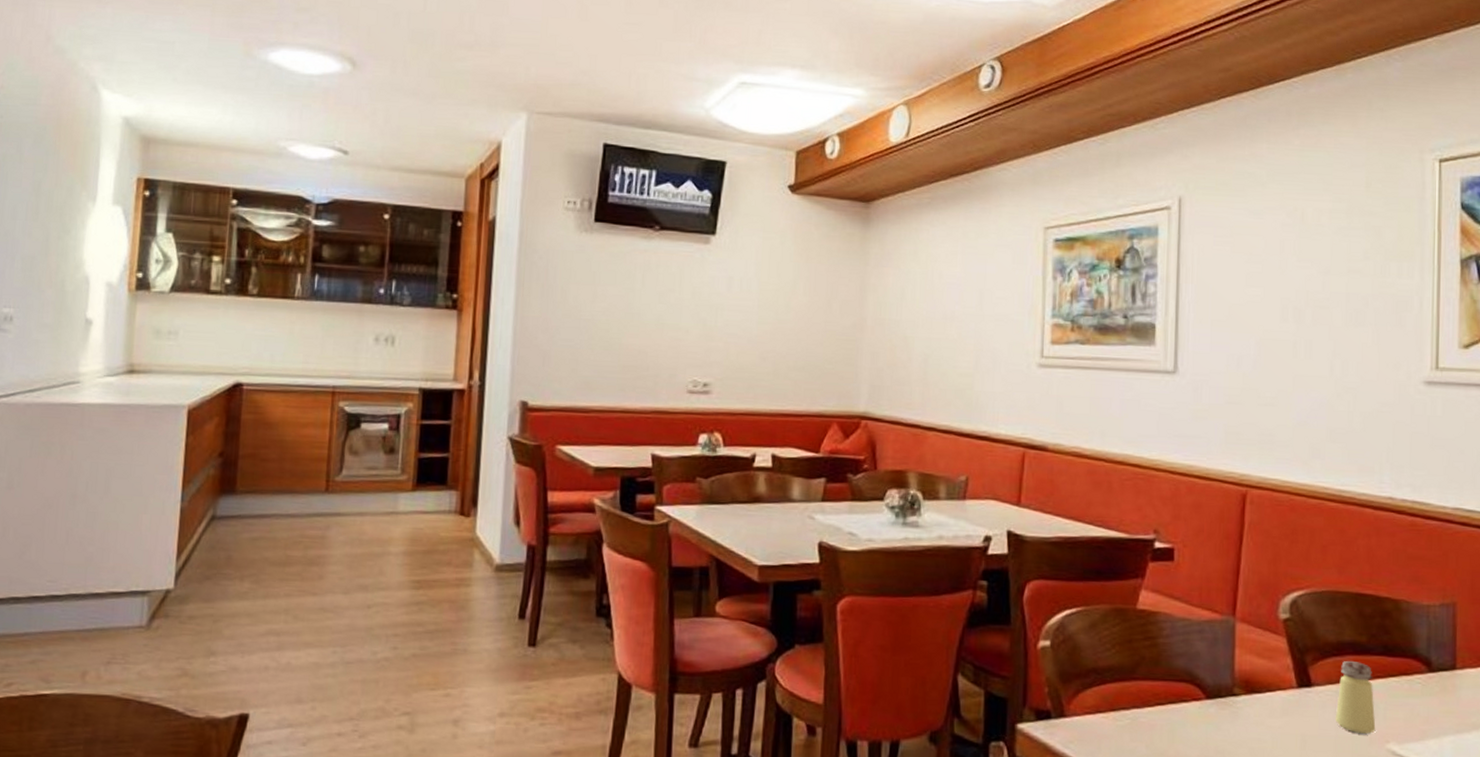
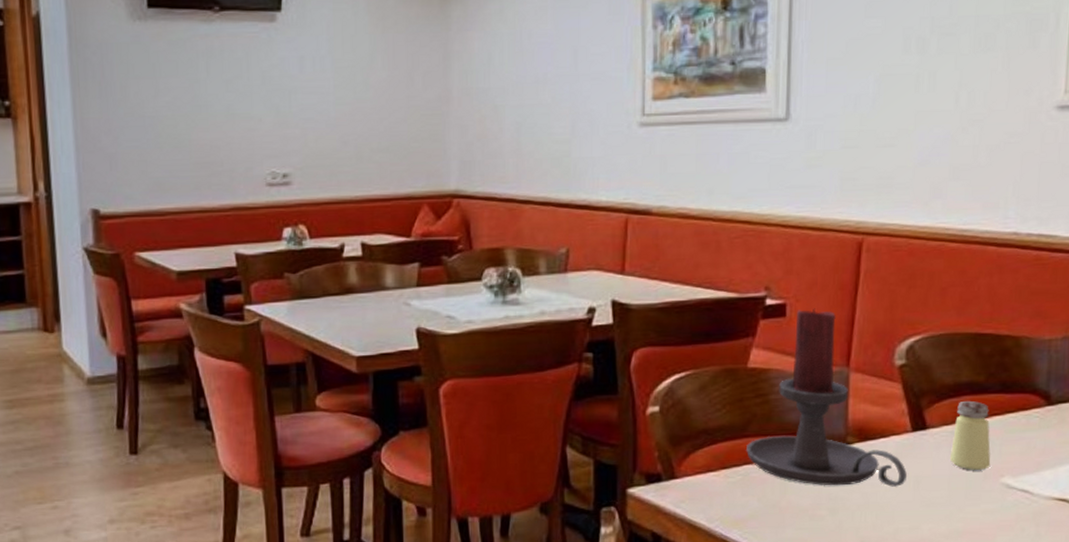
candle holder: none [1135,555,1293,744] -> present [746,308,907,487]

